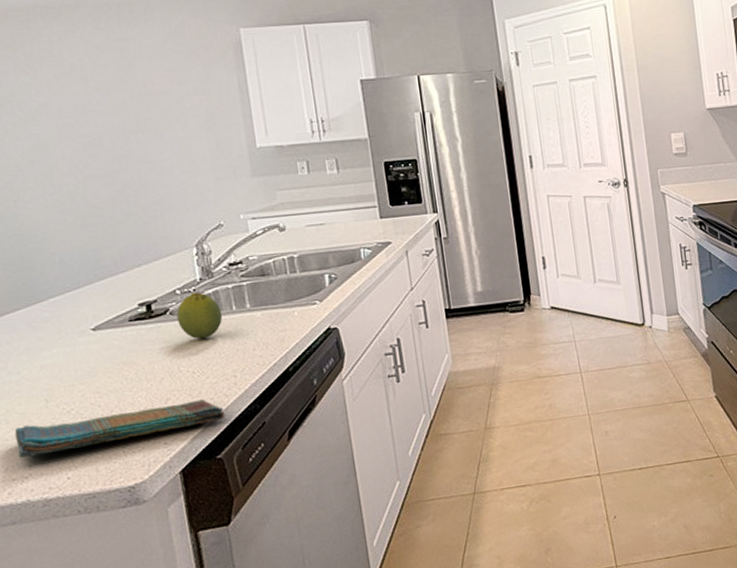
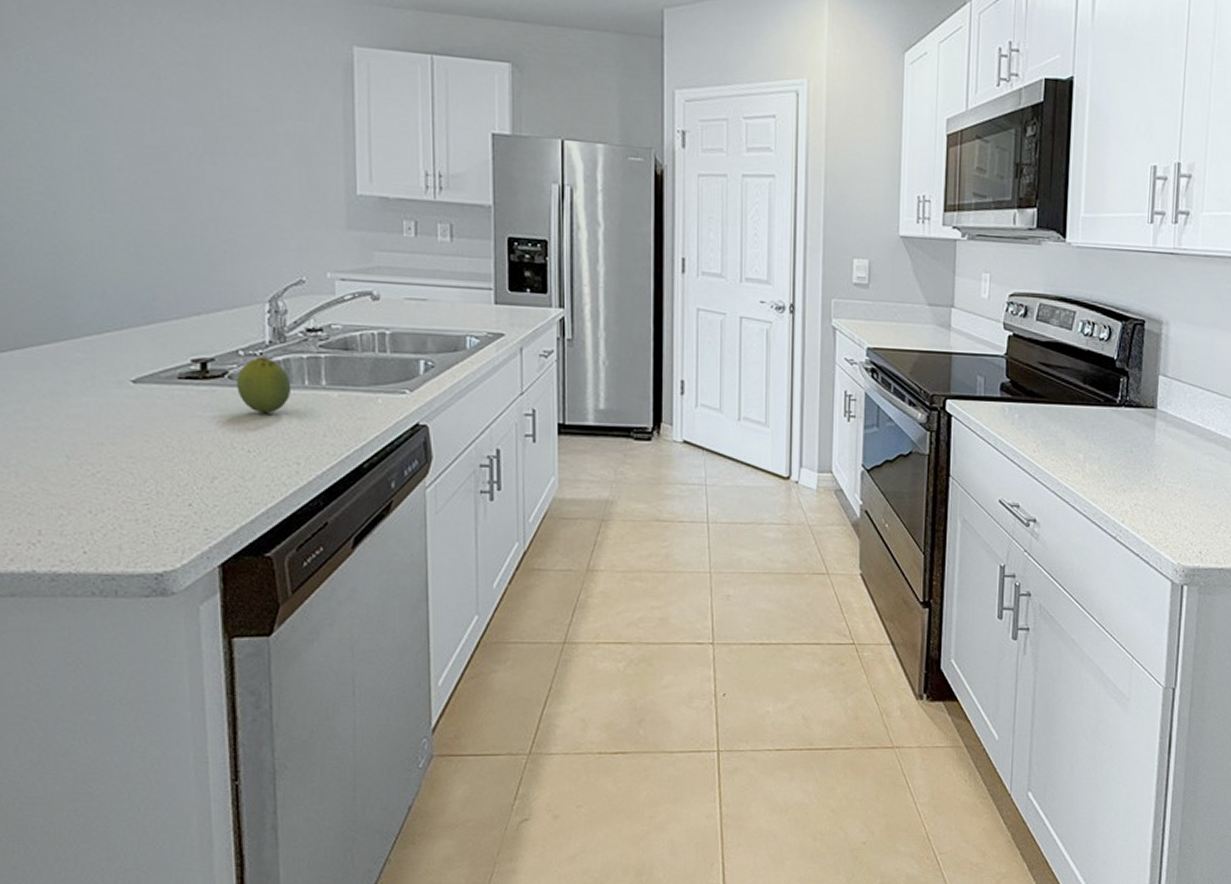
dish towel: present [14,399,225,458] -> none [25,483,281,521]

